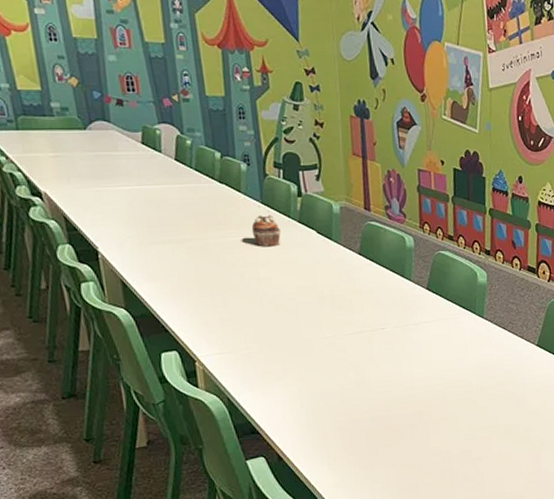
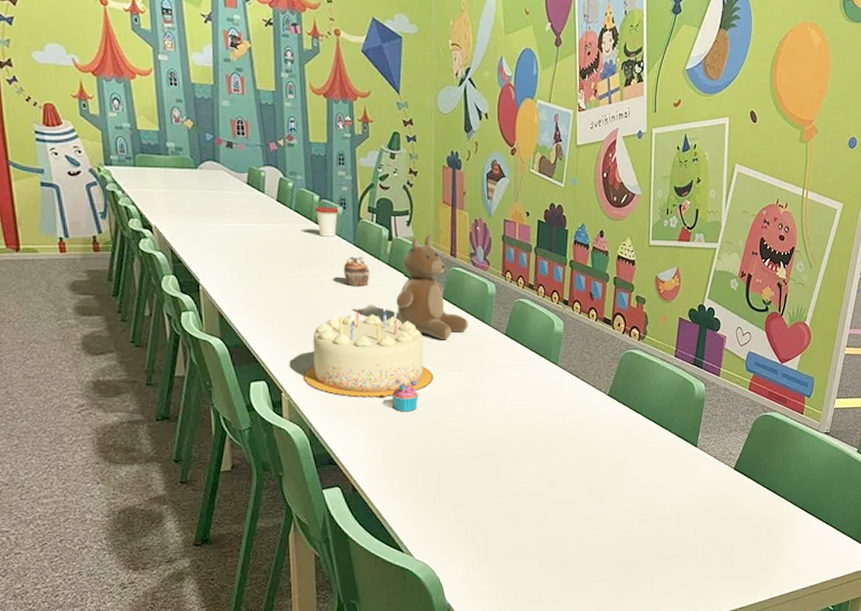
cup: none [216,158,243,196] -> present [314,201,339,237]
birthday cake: none [217,264,355,363] -> present [303,304,433,398]
bear: none [310,189,388,297] -> present [396,235,468,339]
cupcake: none [311,340,342,375] -> present [391,378,420,412]

